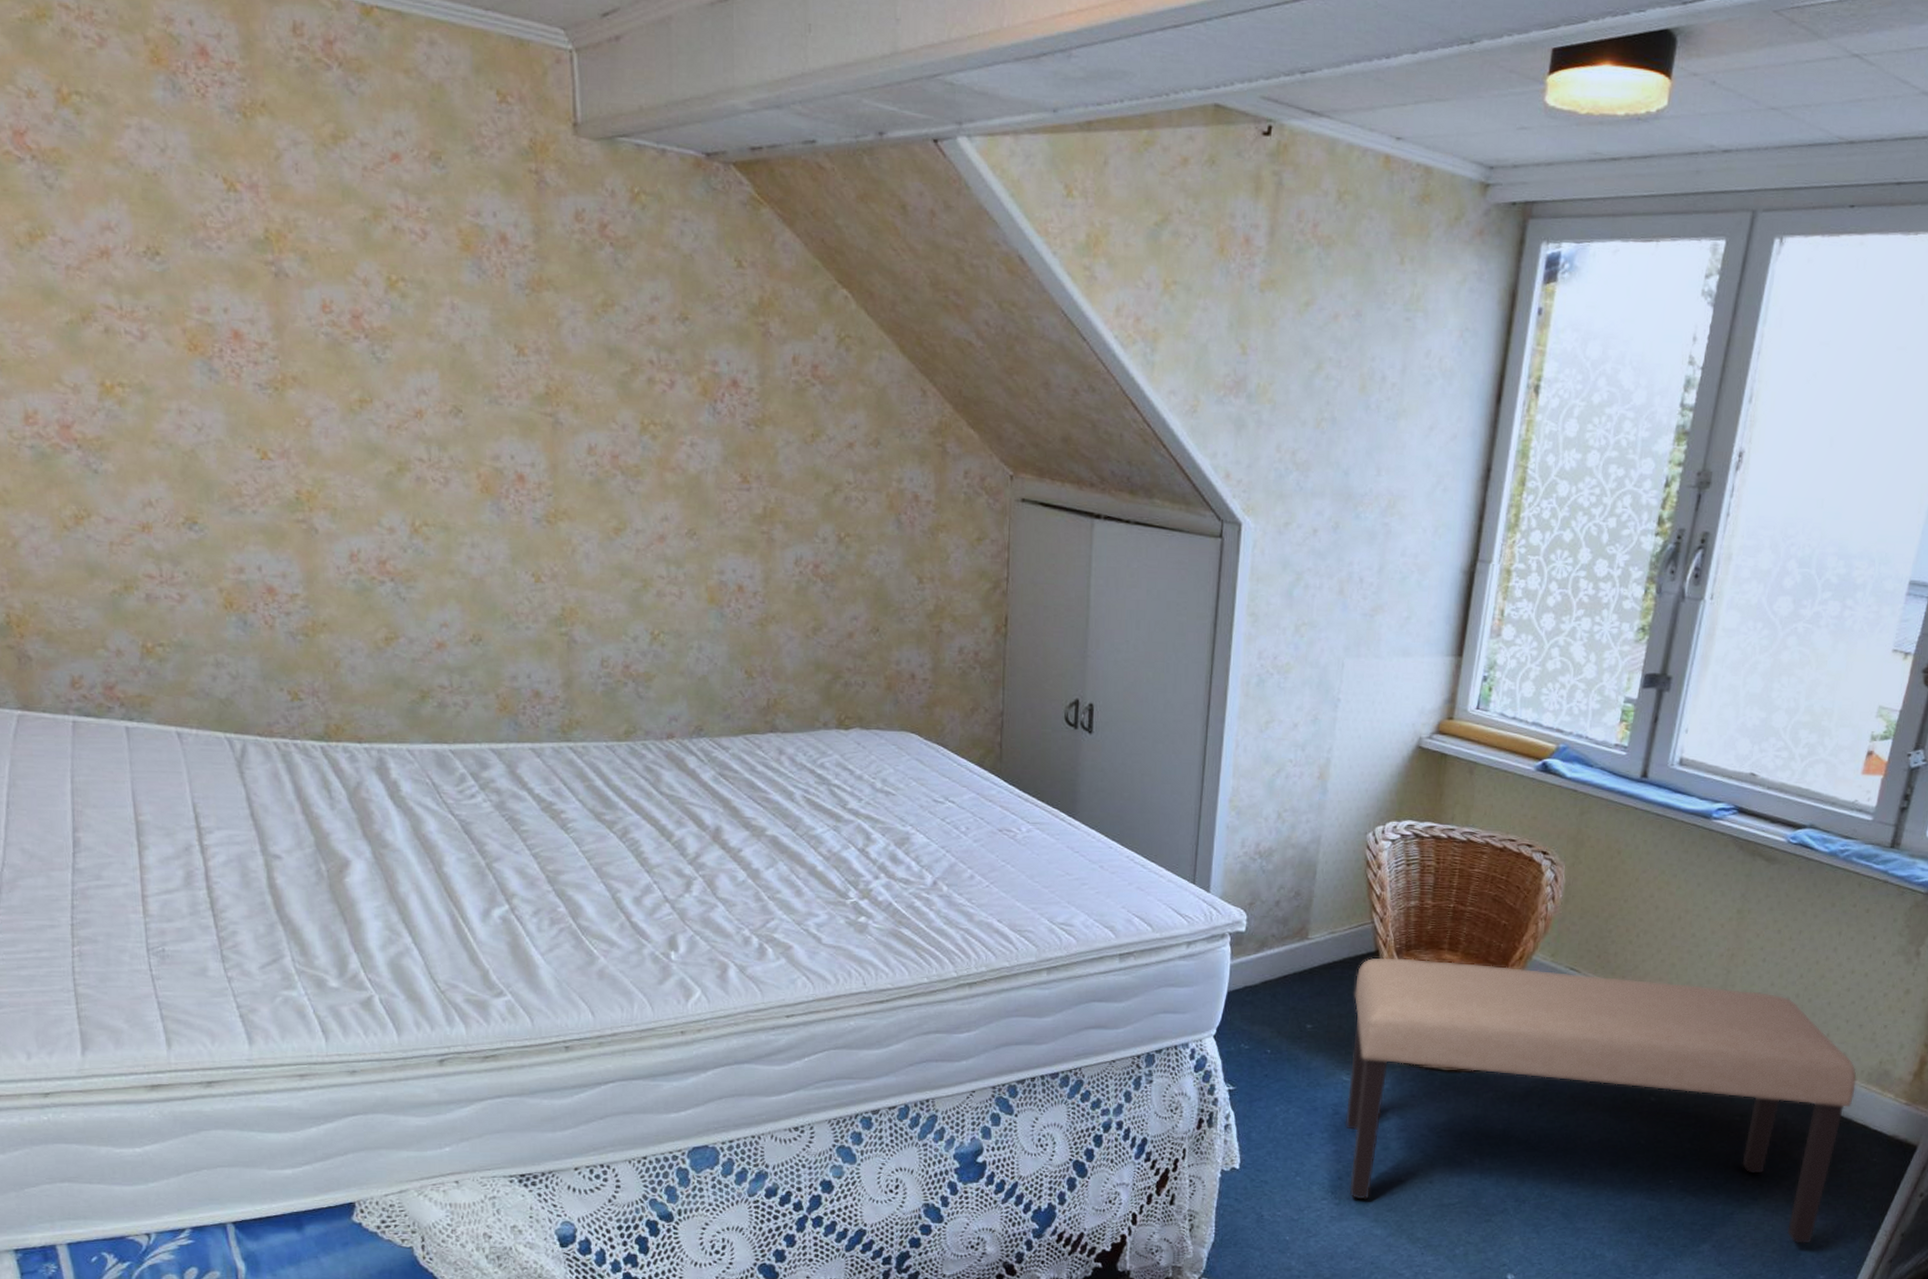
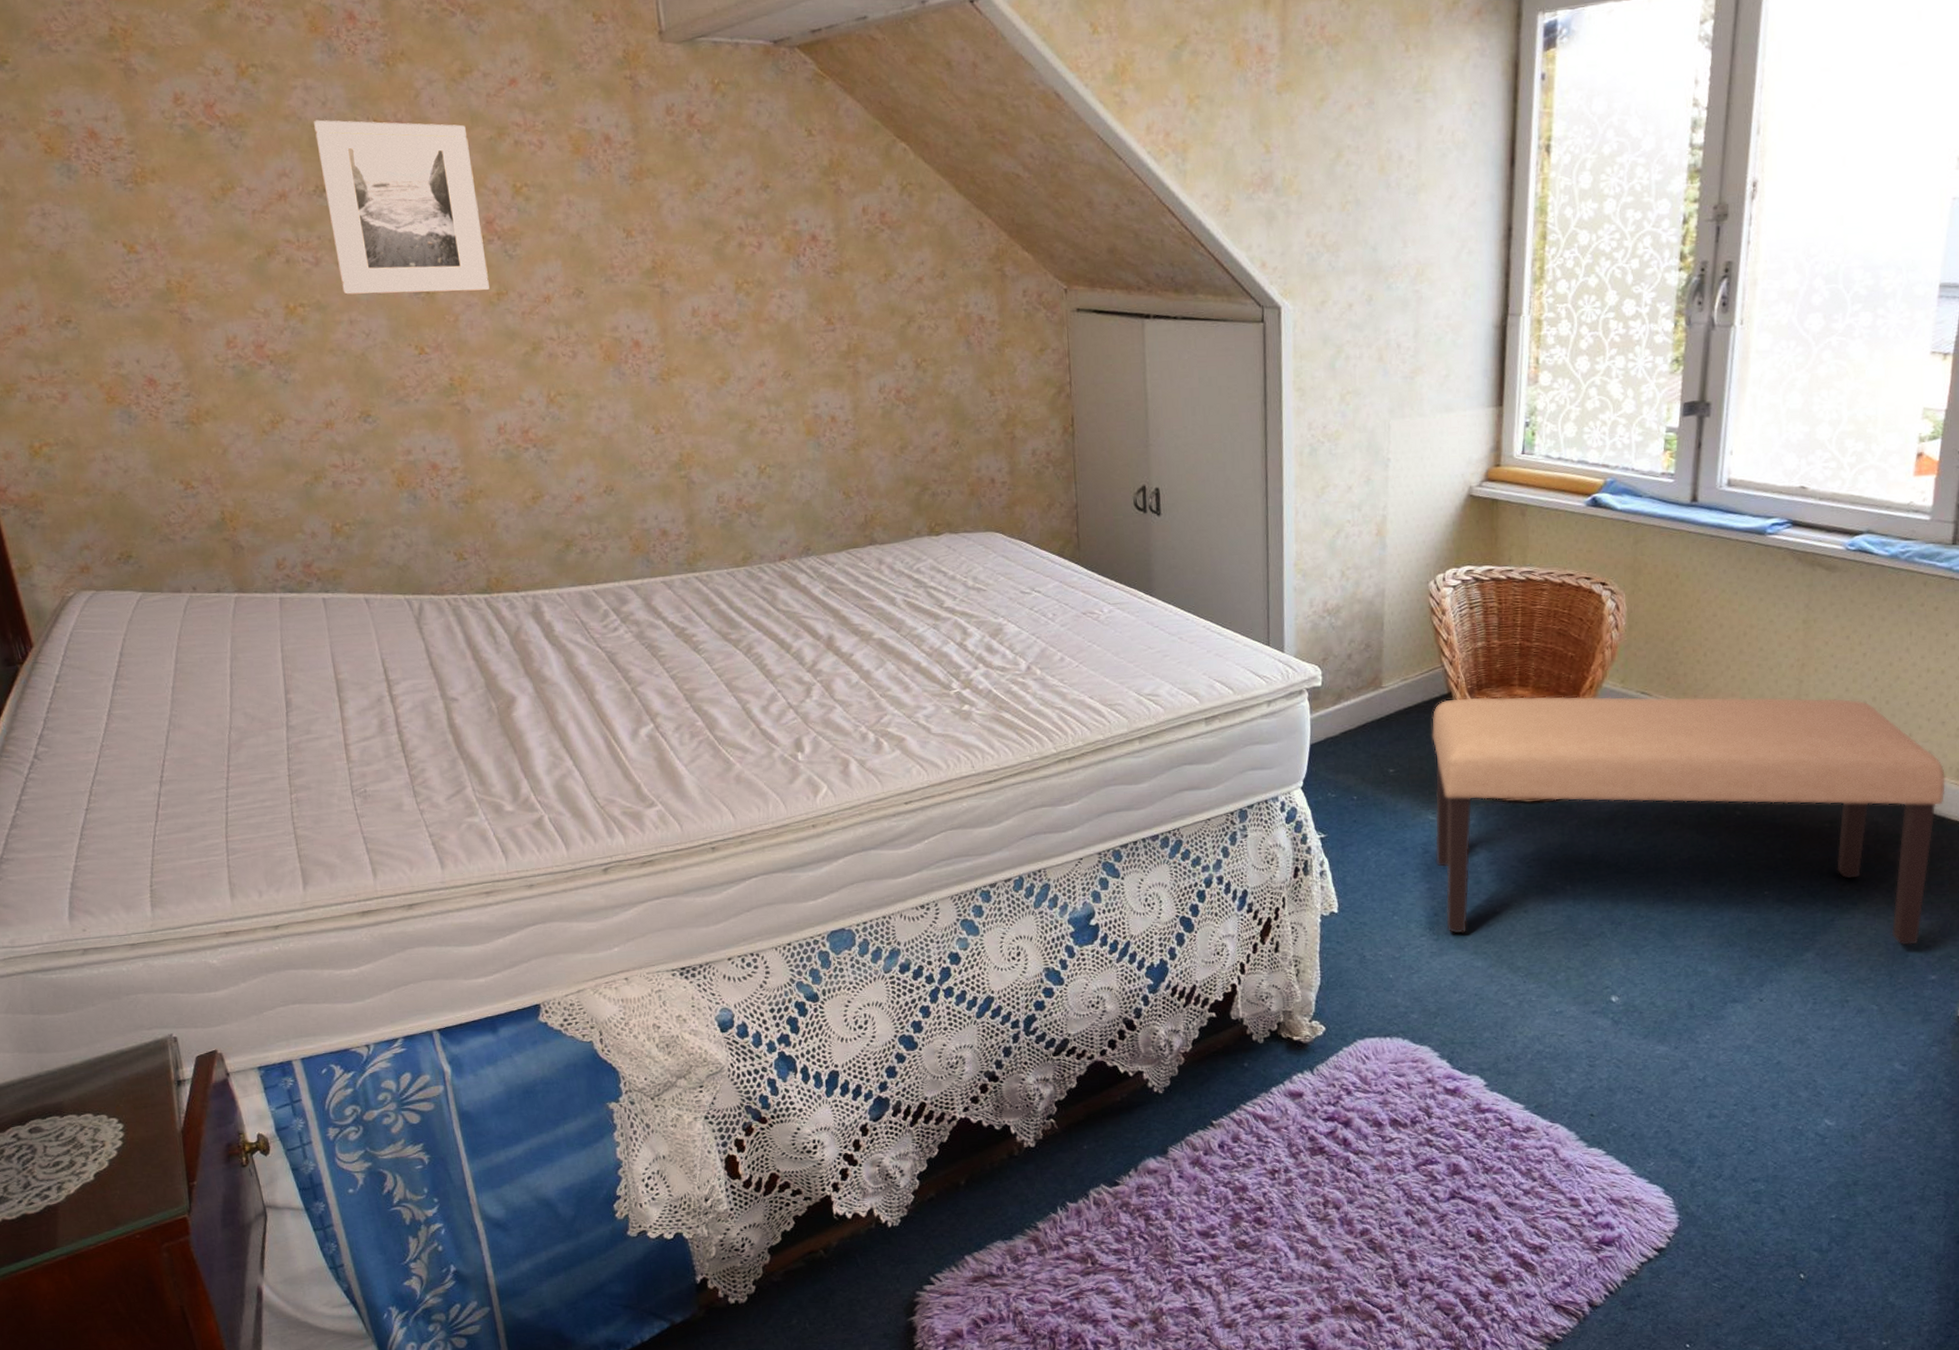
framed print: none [149,168,351,396] -> present [314,119,490,295]

